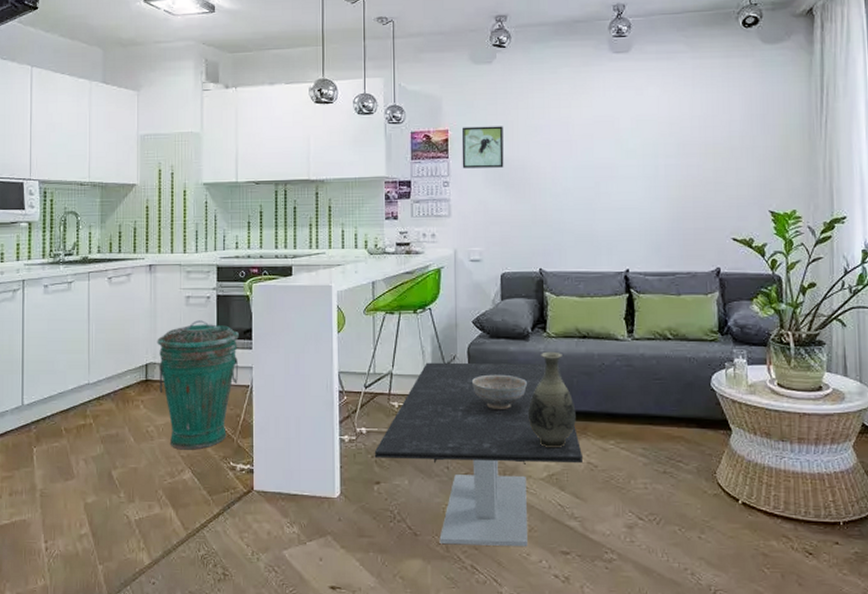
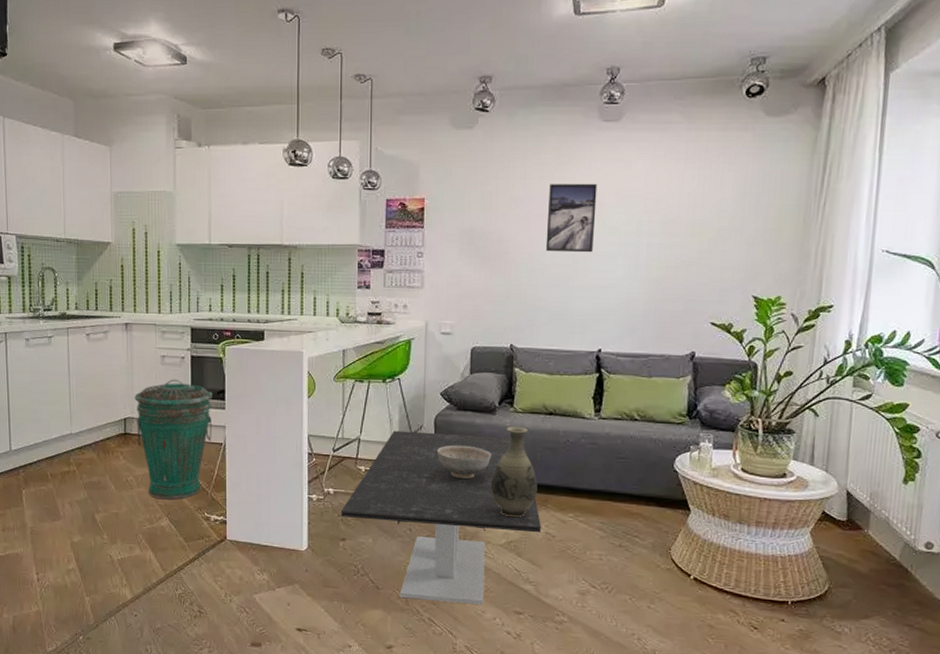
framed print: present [461,126,504,169] -> none [437,196,482,240]
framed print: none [567,110,614,177] -> present [545,183,598,253]

